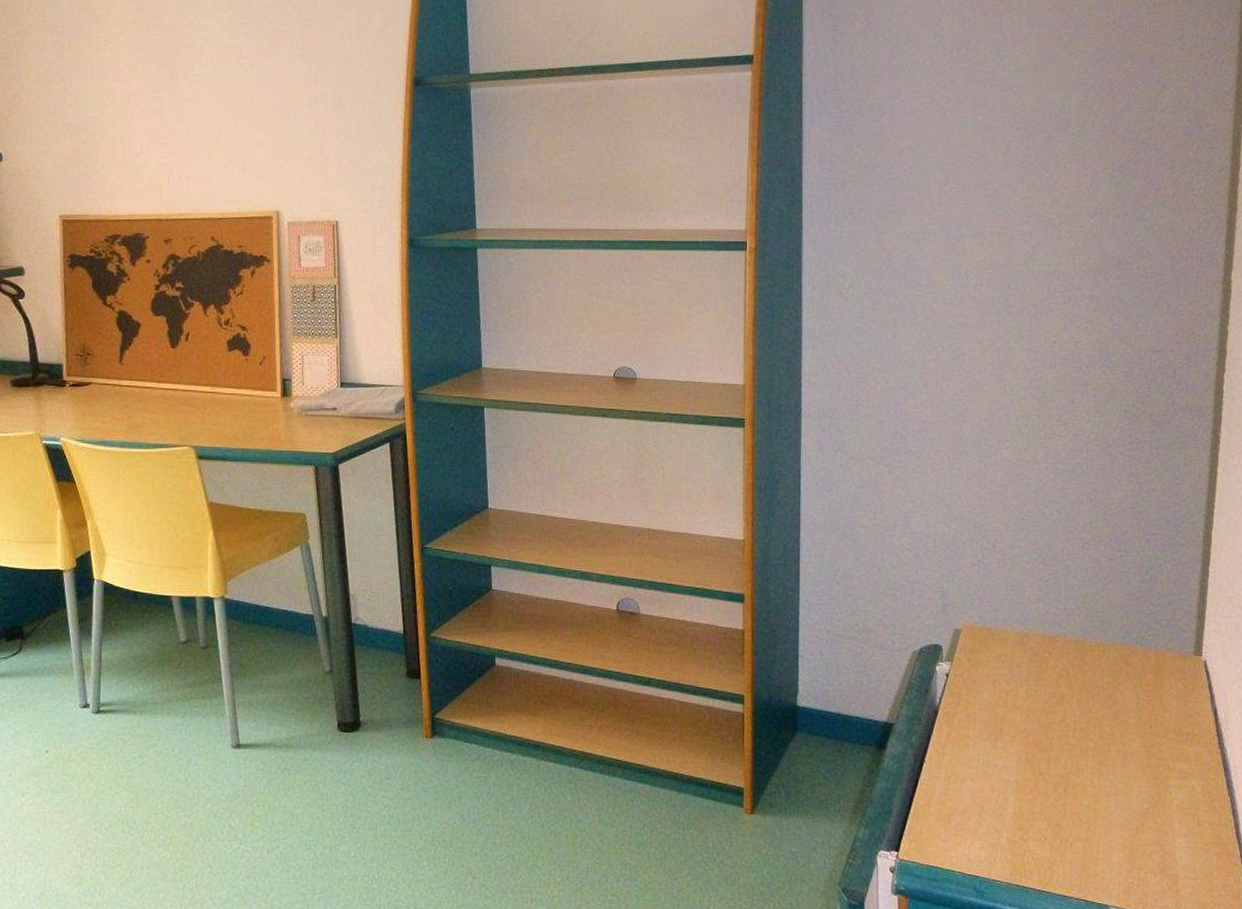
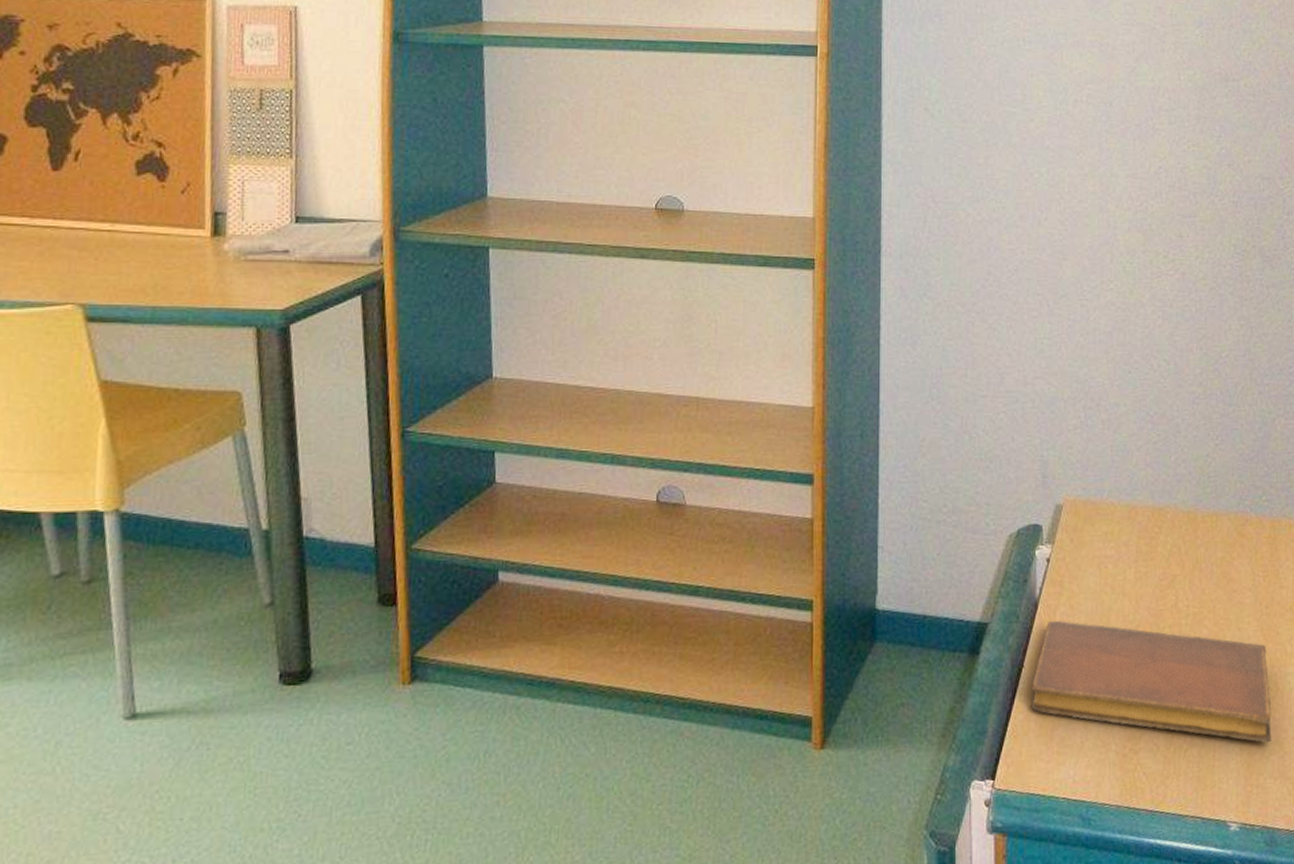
notebook: none [932,725,1153,842] -> present [1032,620,1272,742]

